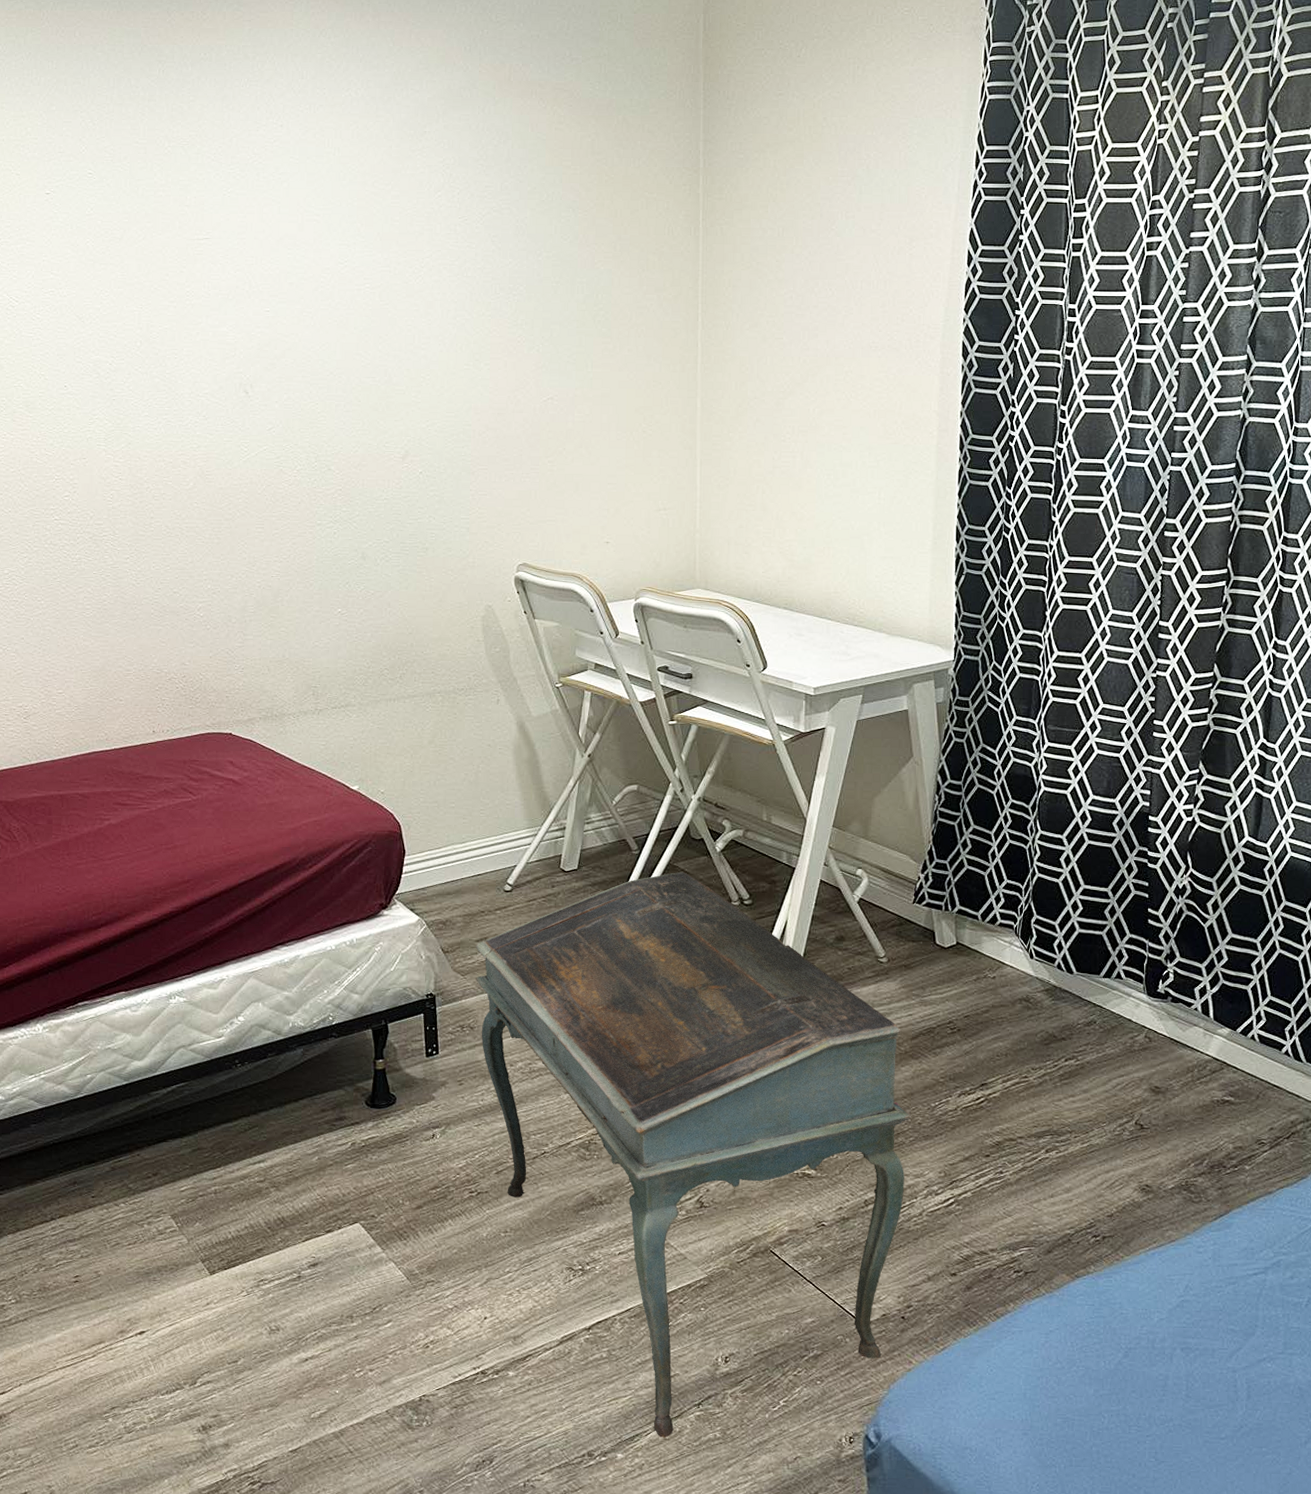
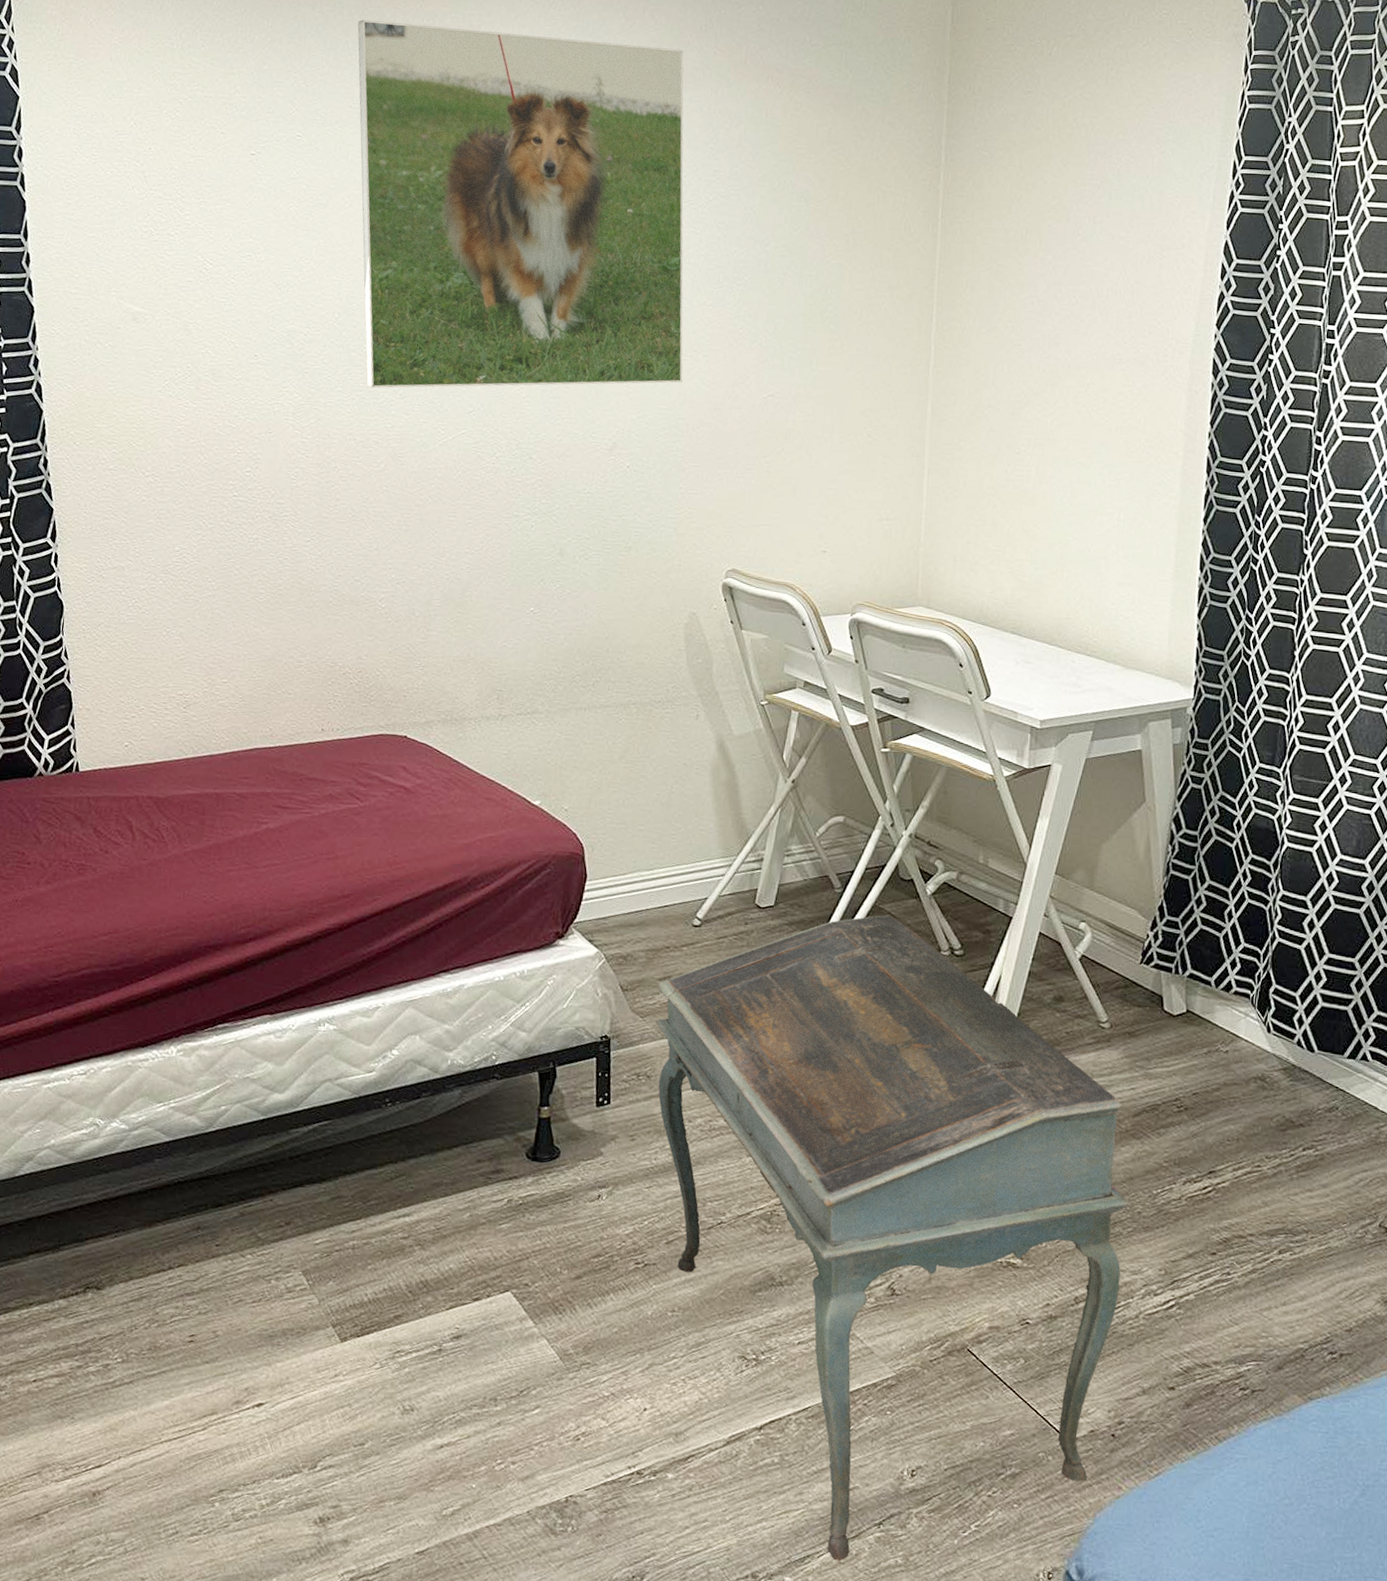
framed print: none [138,56,467,411] -> present [357,19,684,388]

